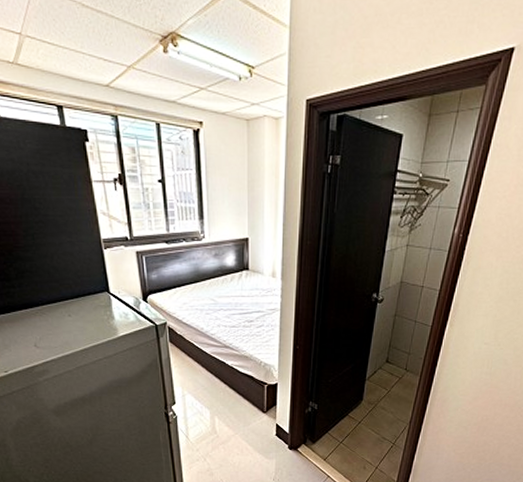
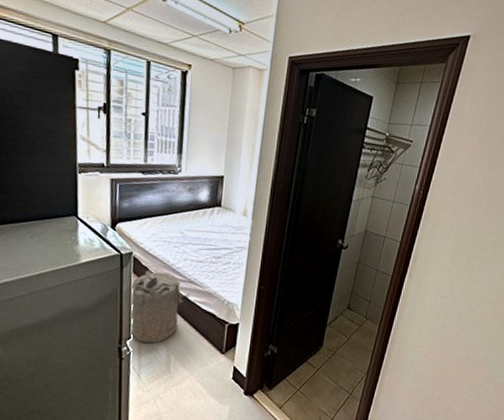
laundry hamper: none [170,339,227,407] -> present [130,270,190,344]

